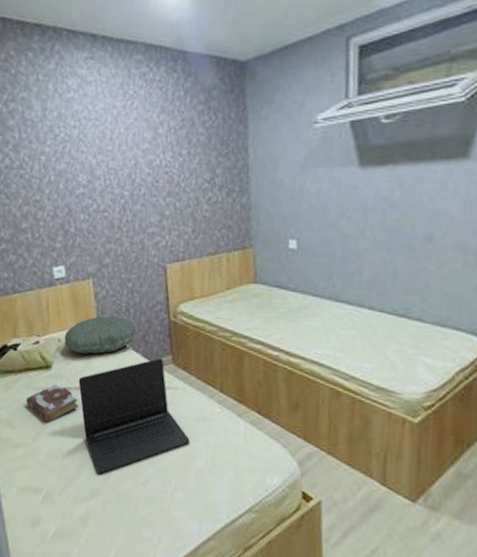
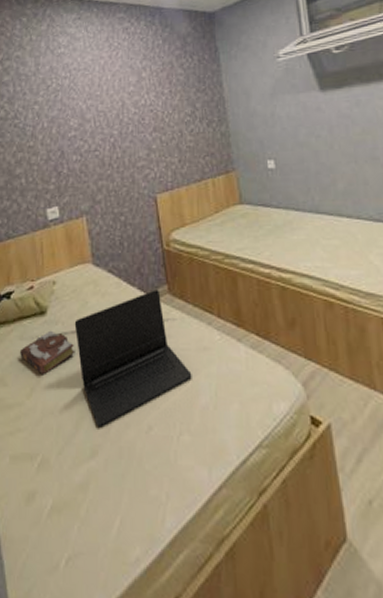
pillow: present [64,315,136,354] -> none [59,251,131,294]

